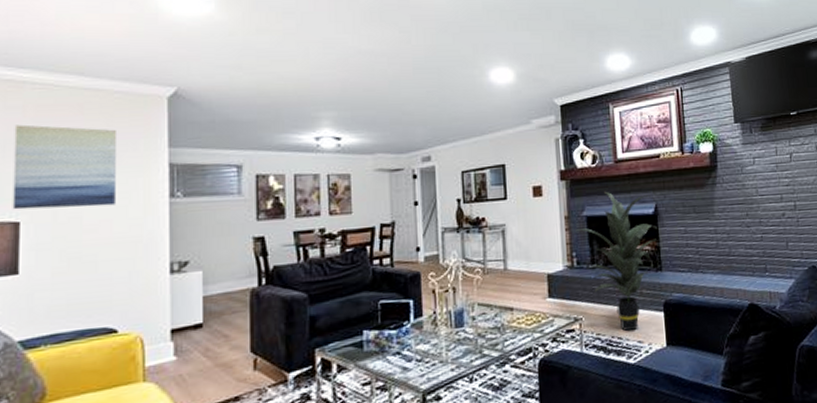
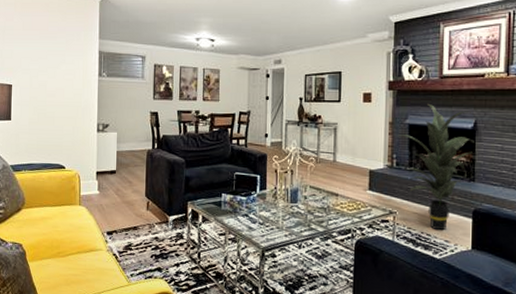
wall art: present [12,124,118,210] -> none [8,17,68,79]

